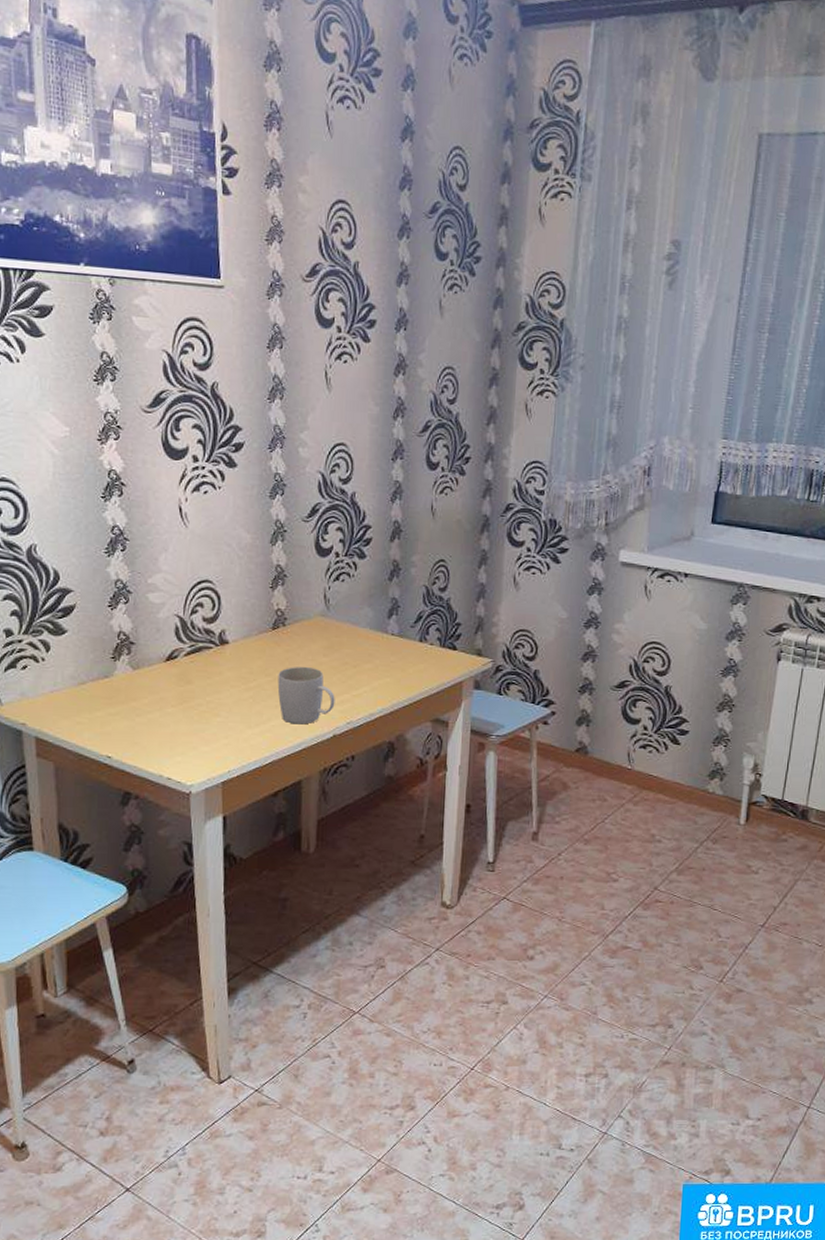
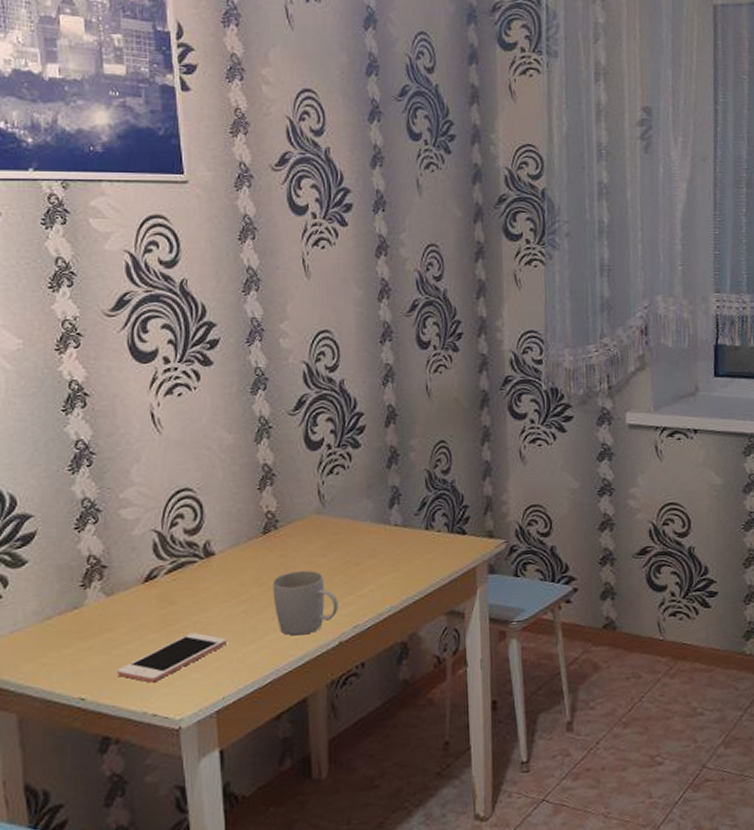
cell phone: none [139,711,234,750] -> present [117,632,226,683]

